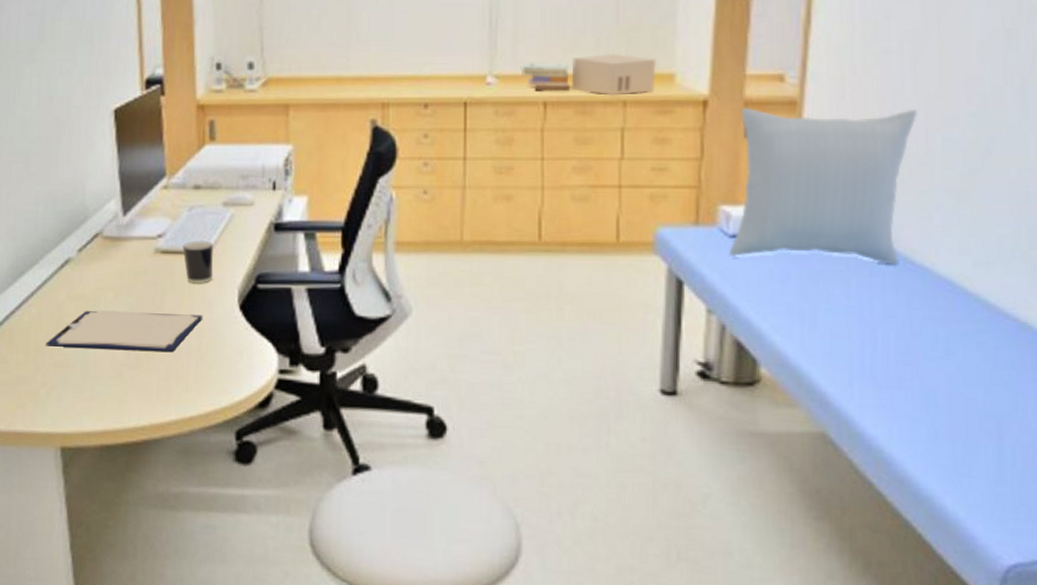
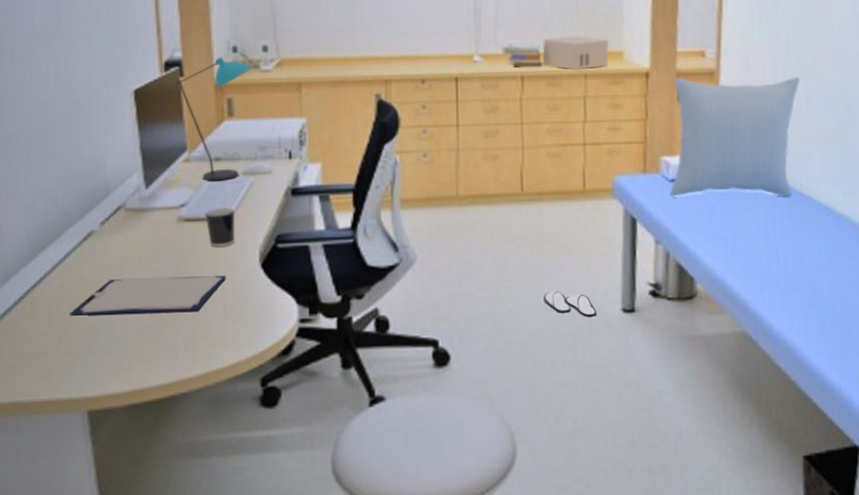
desk lamp: none [157,74,237,211] -> present [176,56,252,181]
slippers: none [561,361,628,396] -> present [543,291,597,317]

